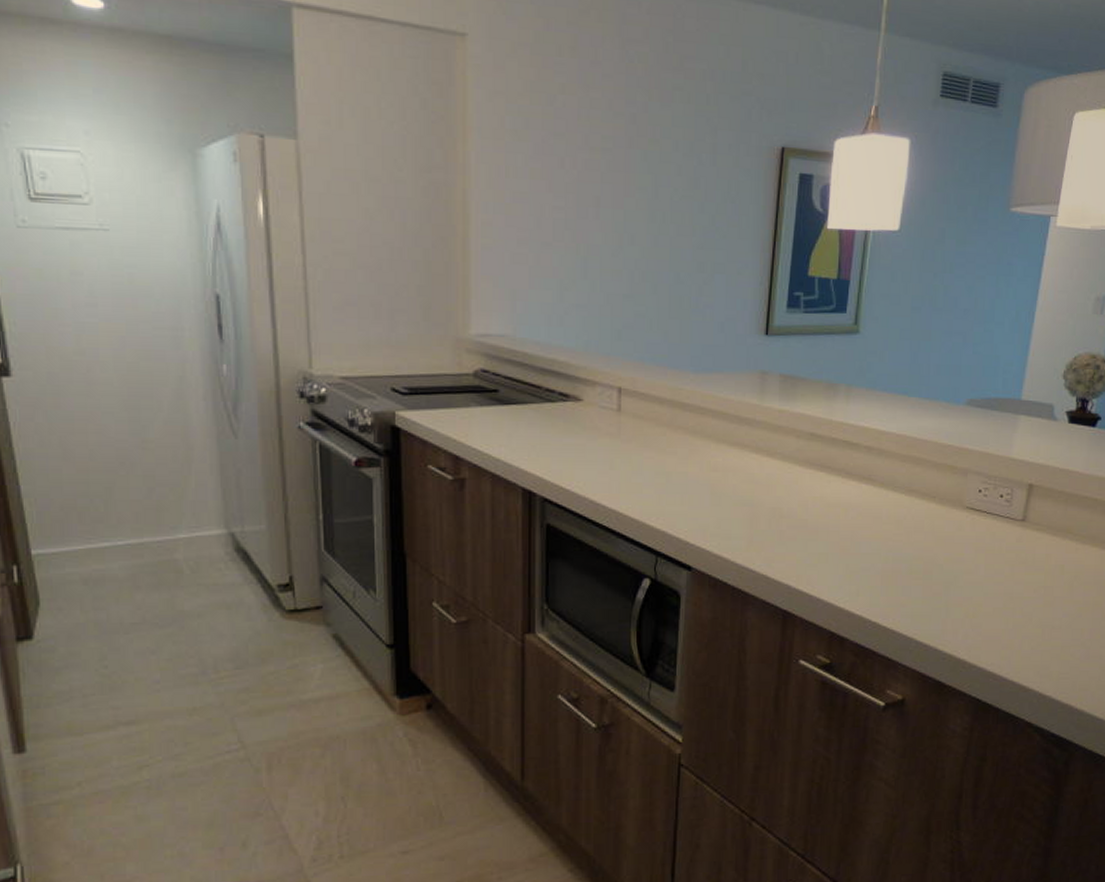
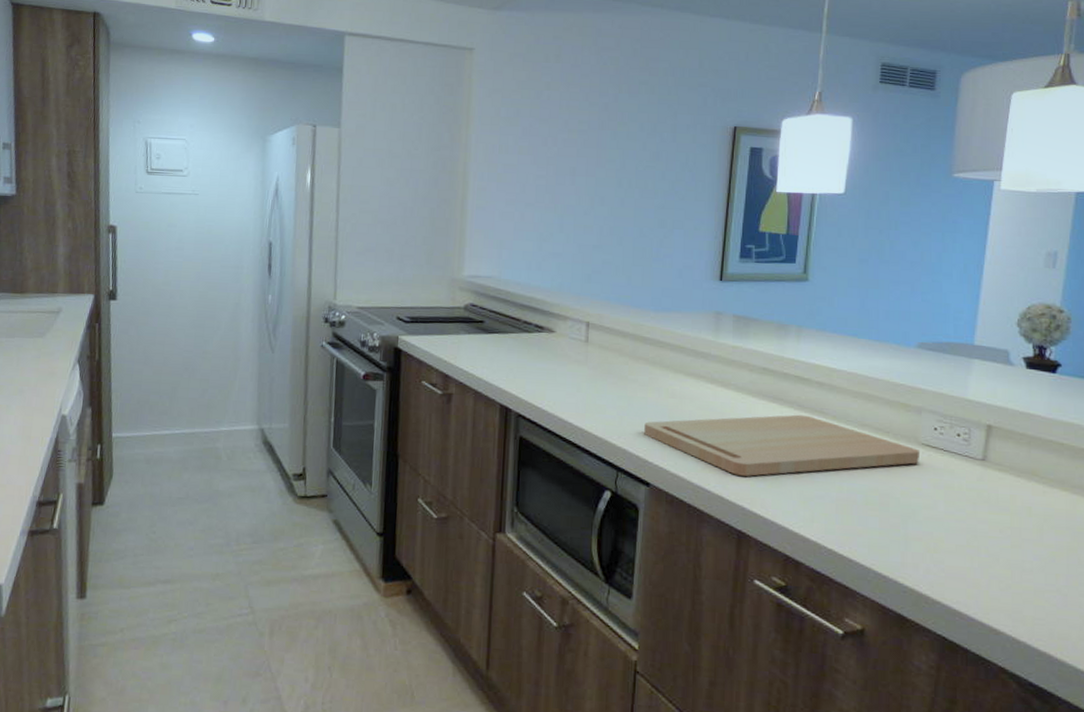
cutting board: none [685,483,965,552] -> present [644,414,921,476]

